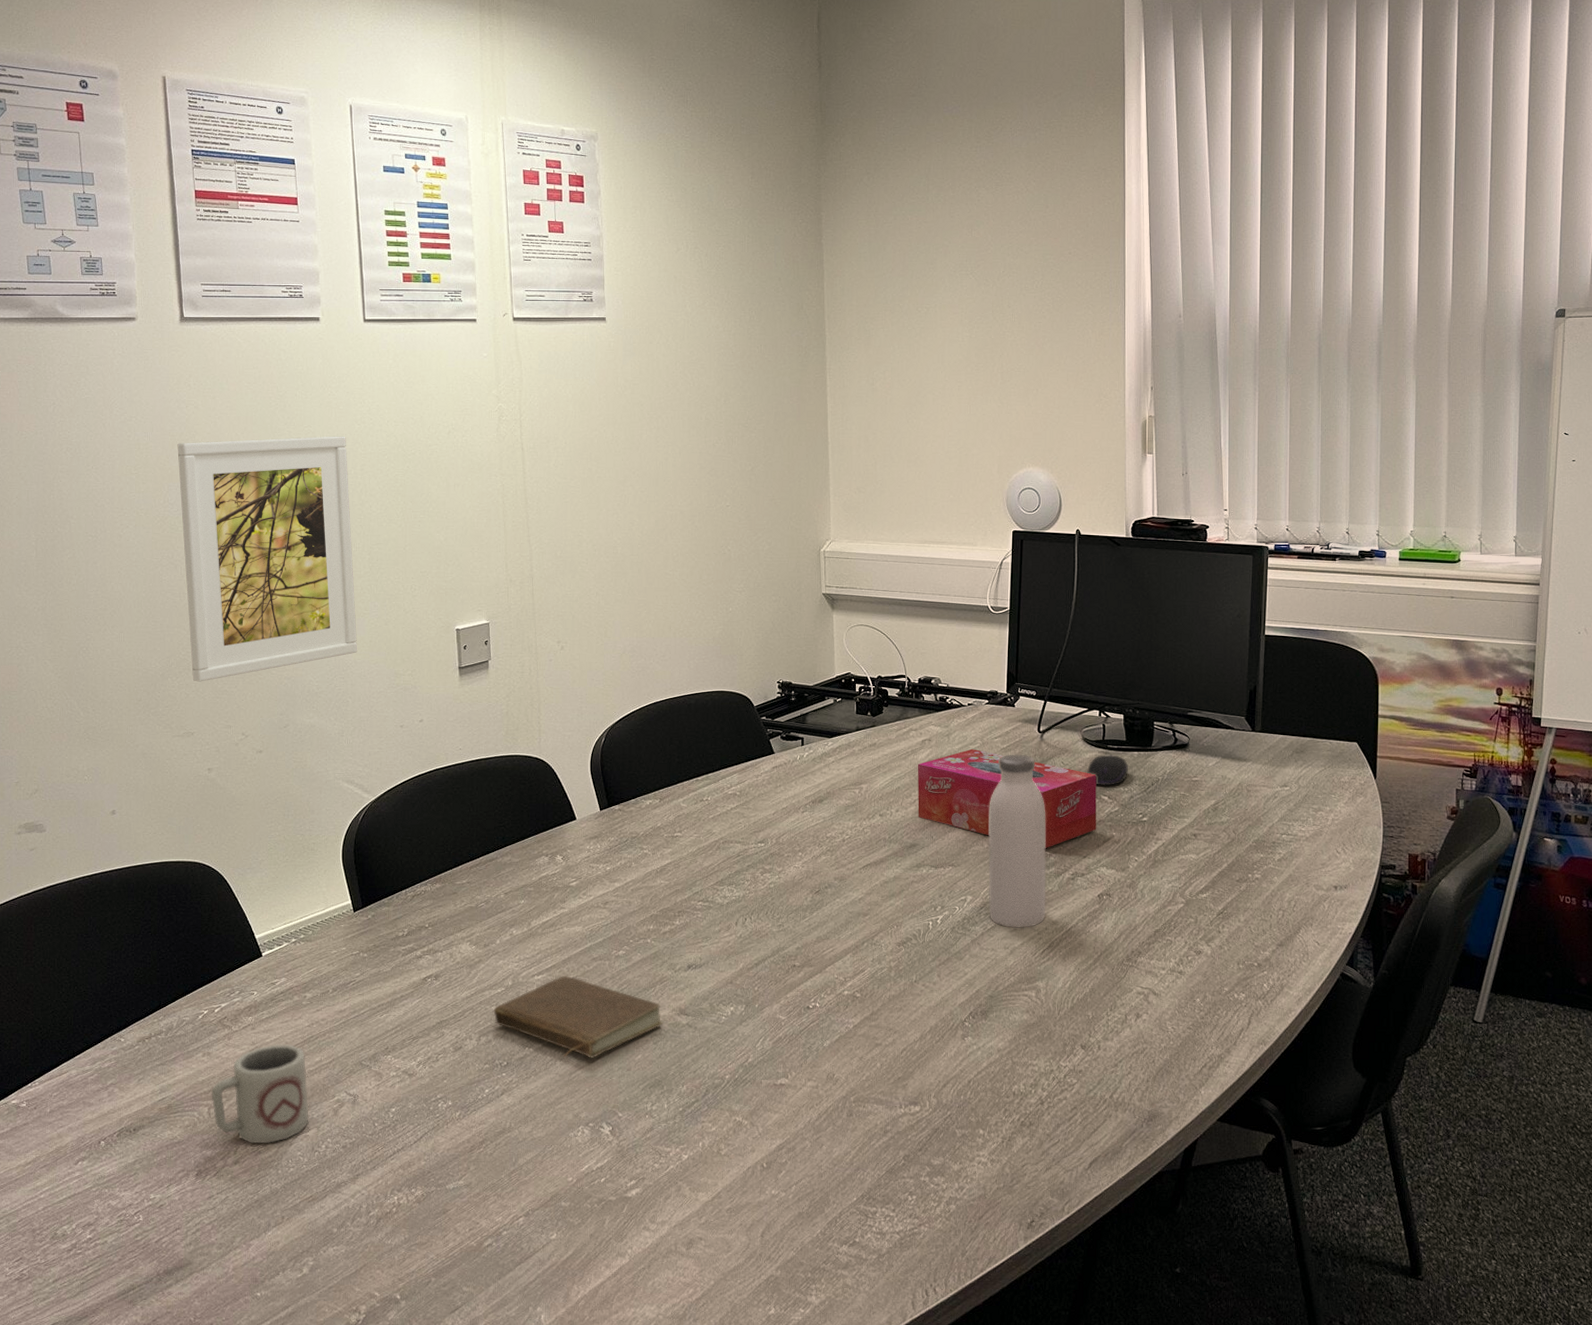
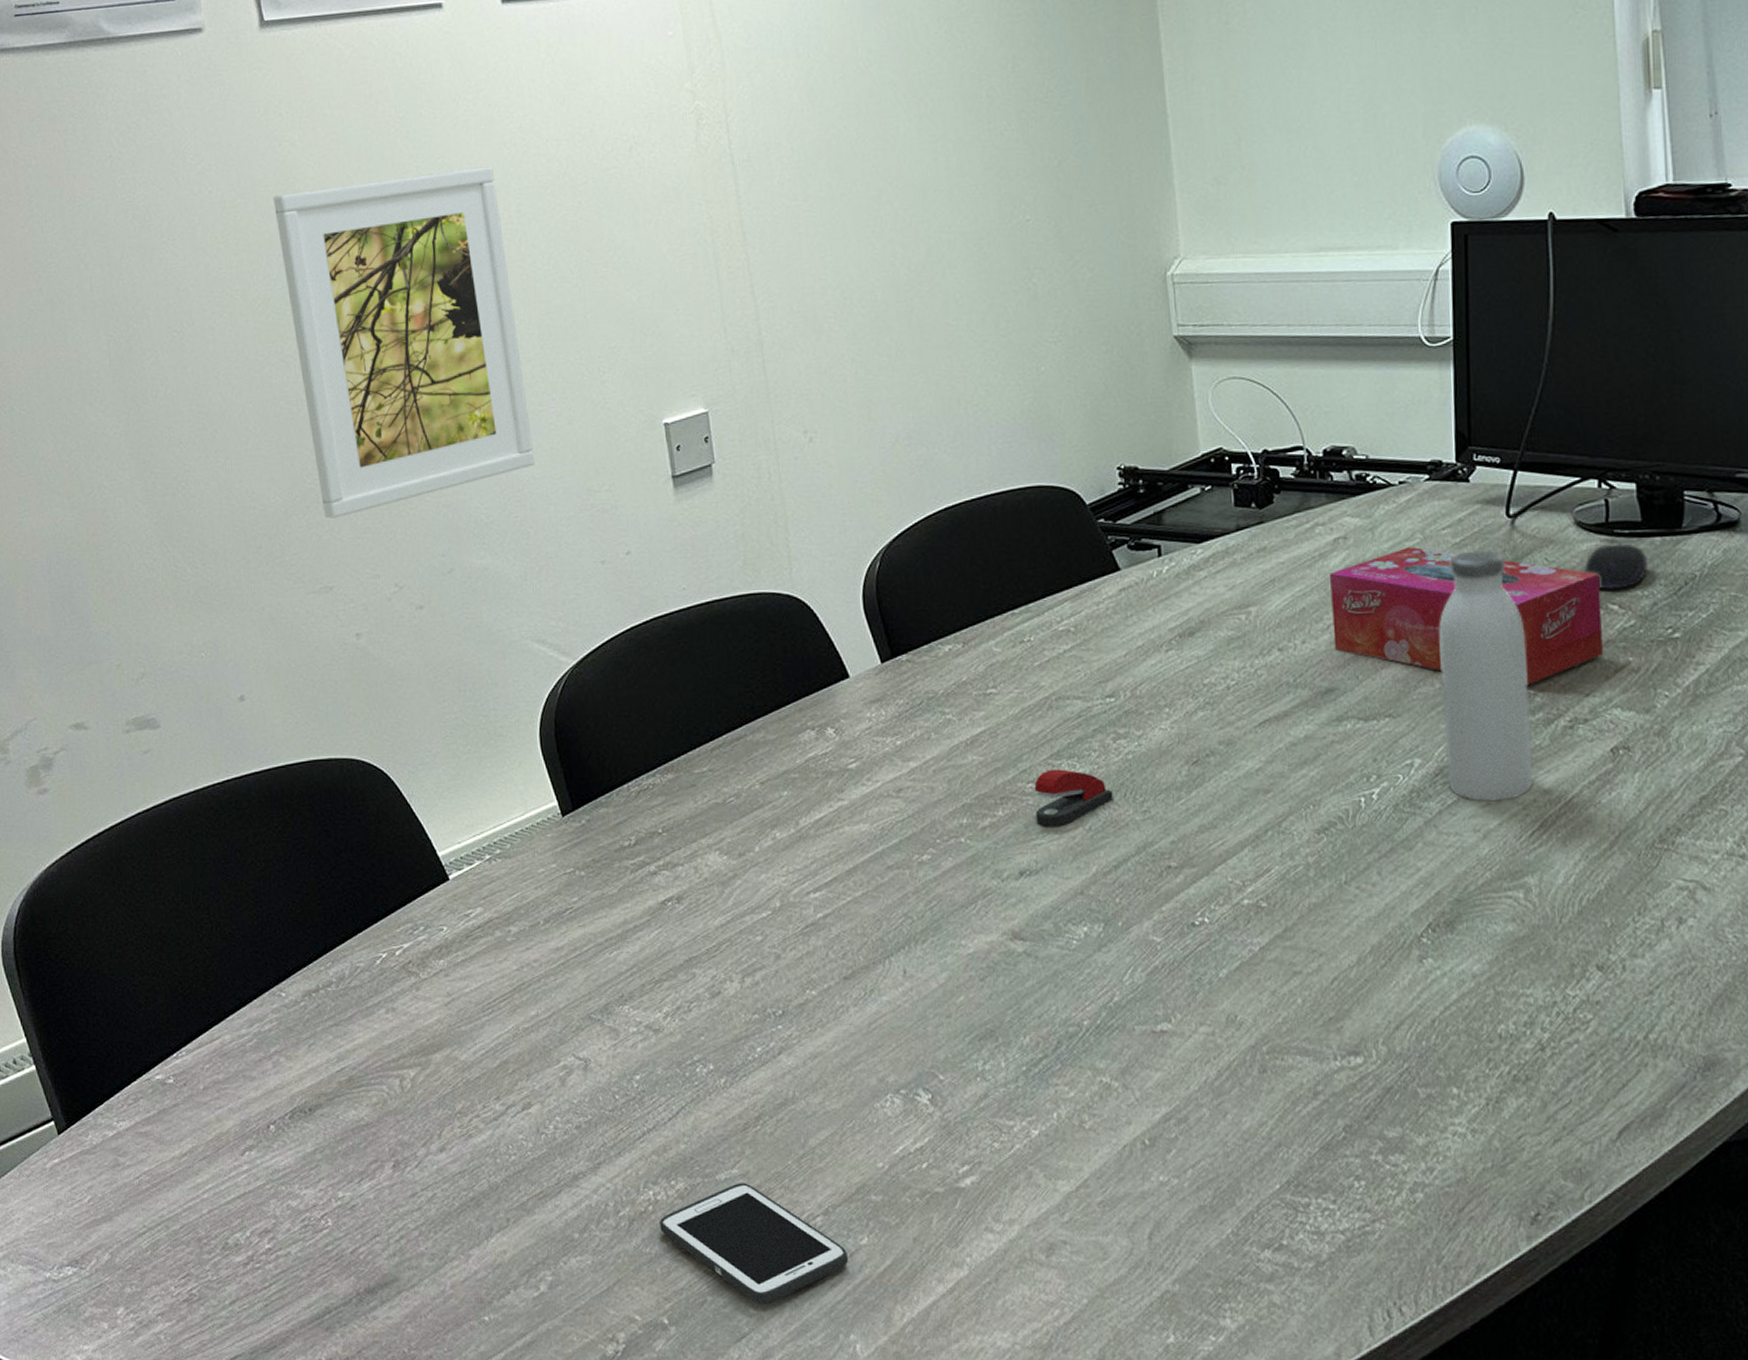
cup: present [211,1044,309,1143] -> none [401,995,530,1124]
cell phone: none [400,1191,541,1285] -> present [660,1183,849,1305]
book: present [493,975,663,1058] -> none [758,890,991,1003]
stapler: none [703,892,758,934] -> present [1034,769,1113,827]

